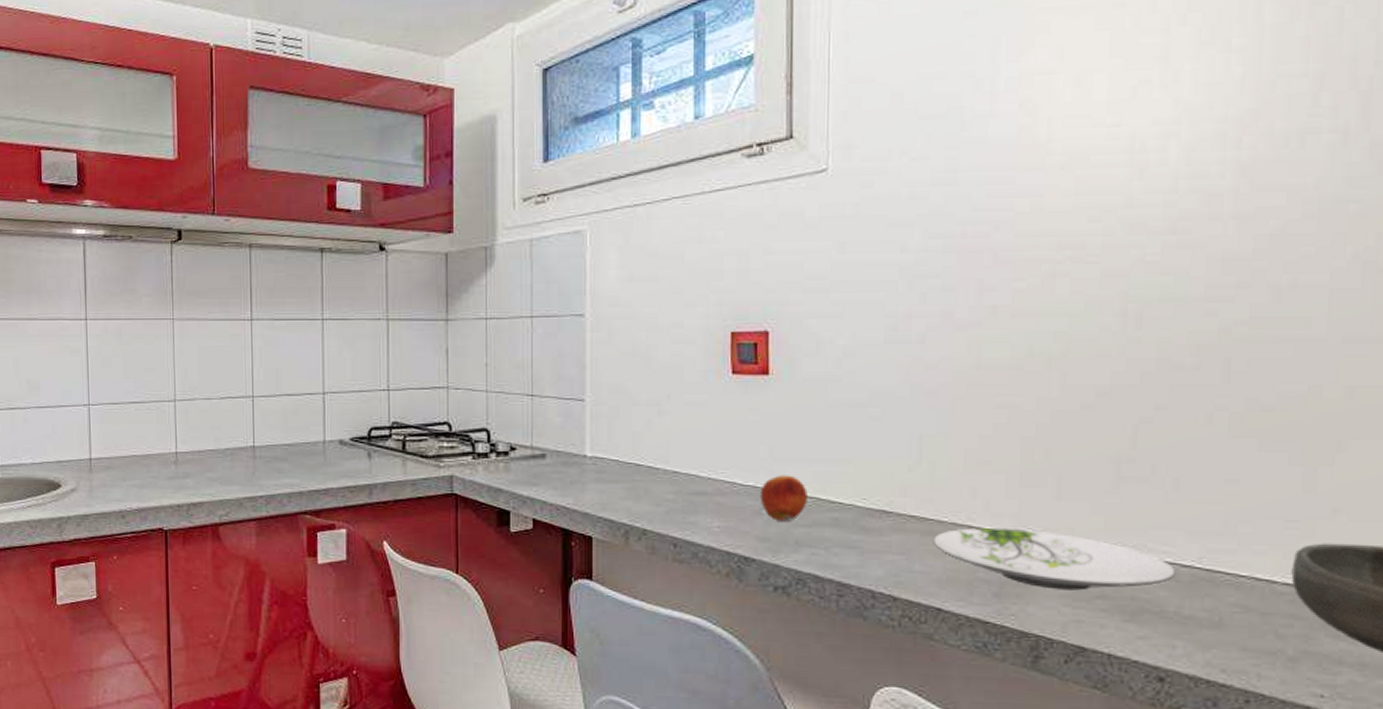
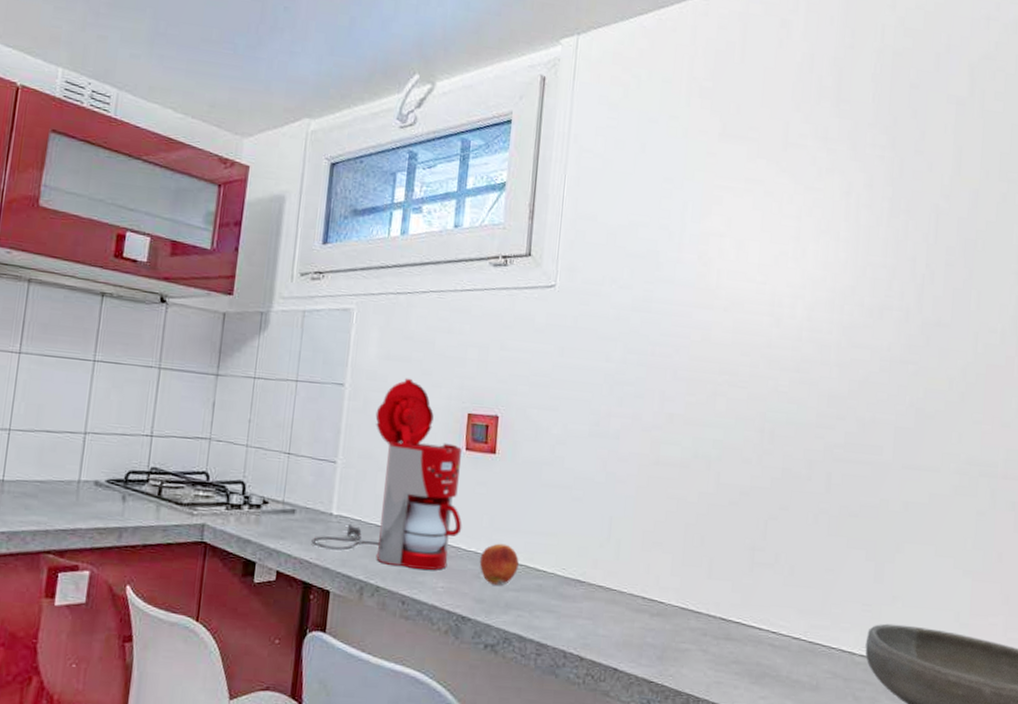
coffee maker: none [566,300,736,510] -> present [311,378,462,571]
plate: present [933,528,1176,591] -> none [614,599,789,656]

